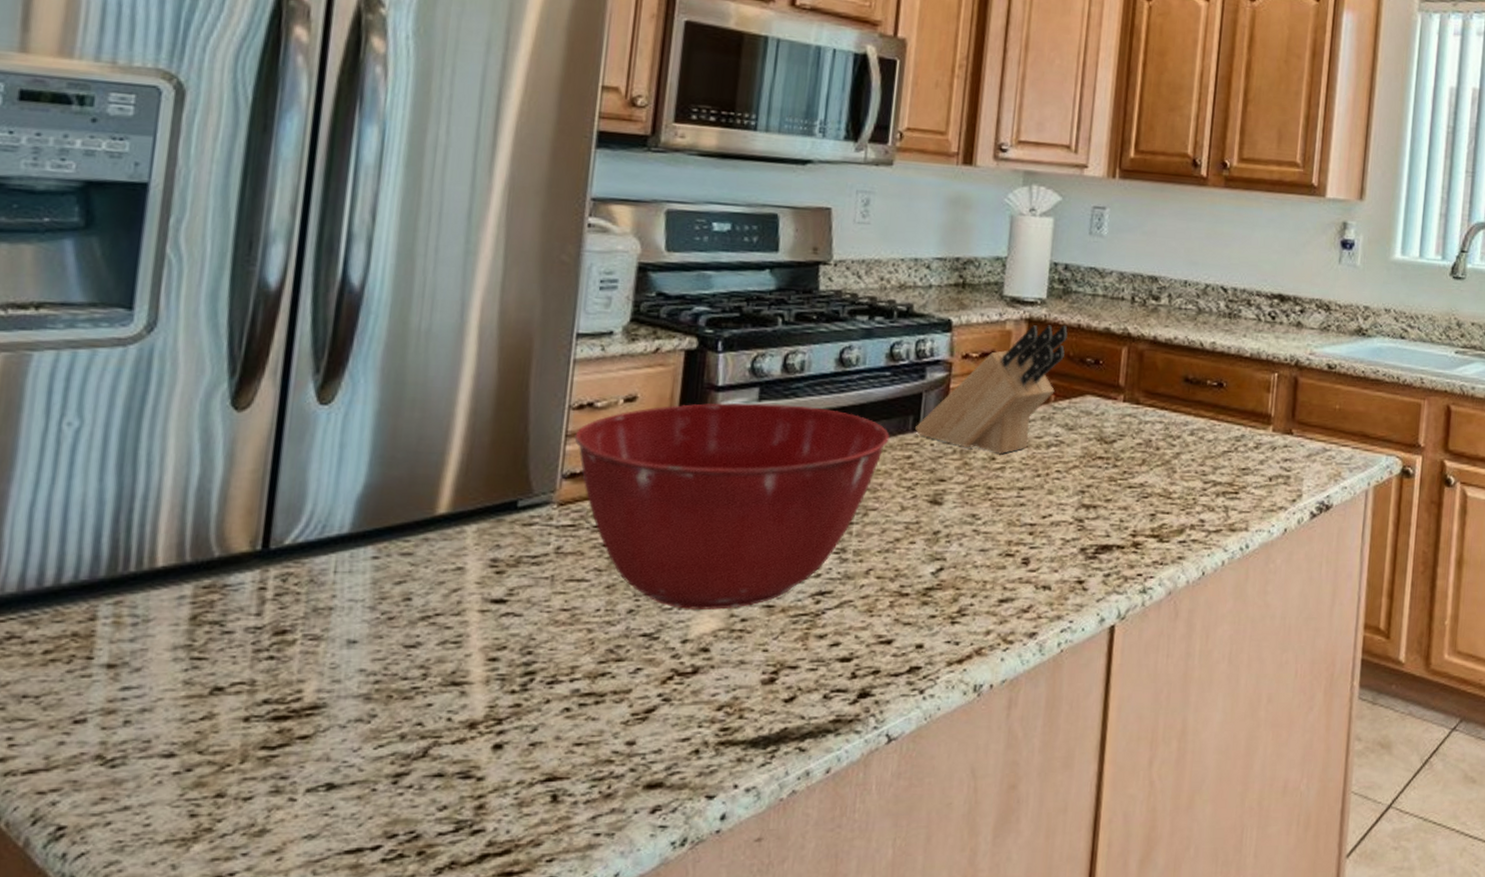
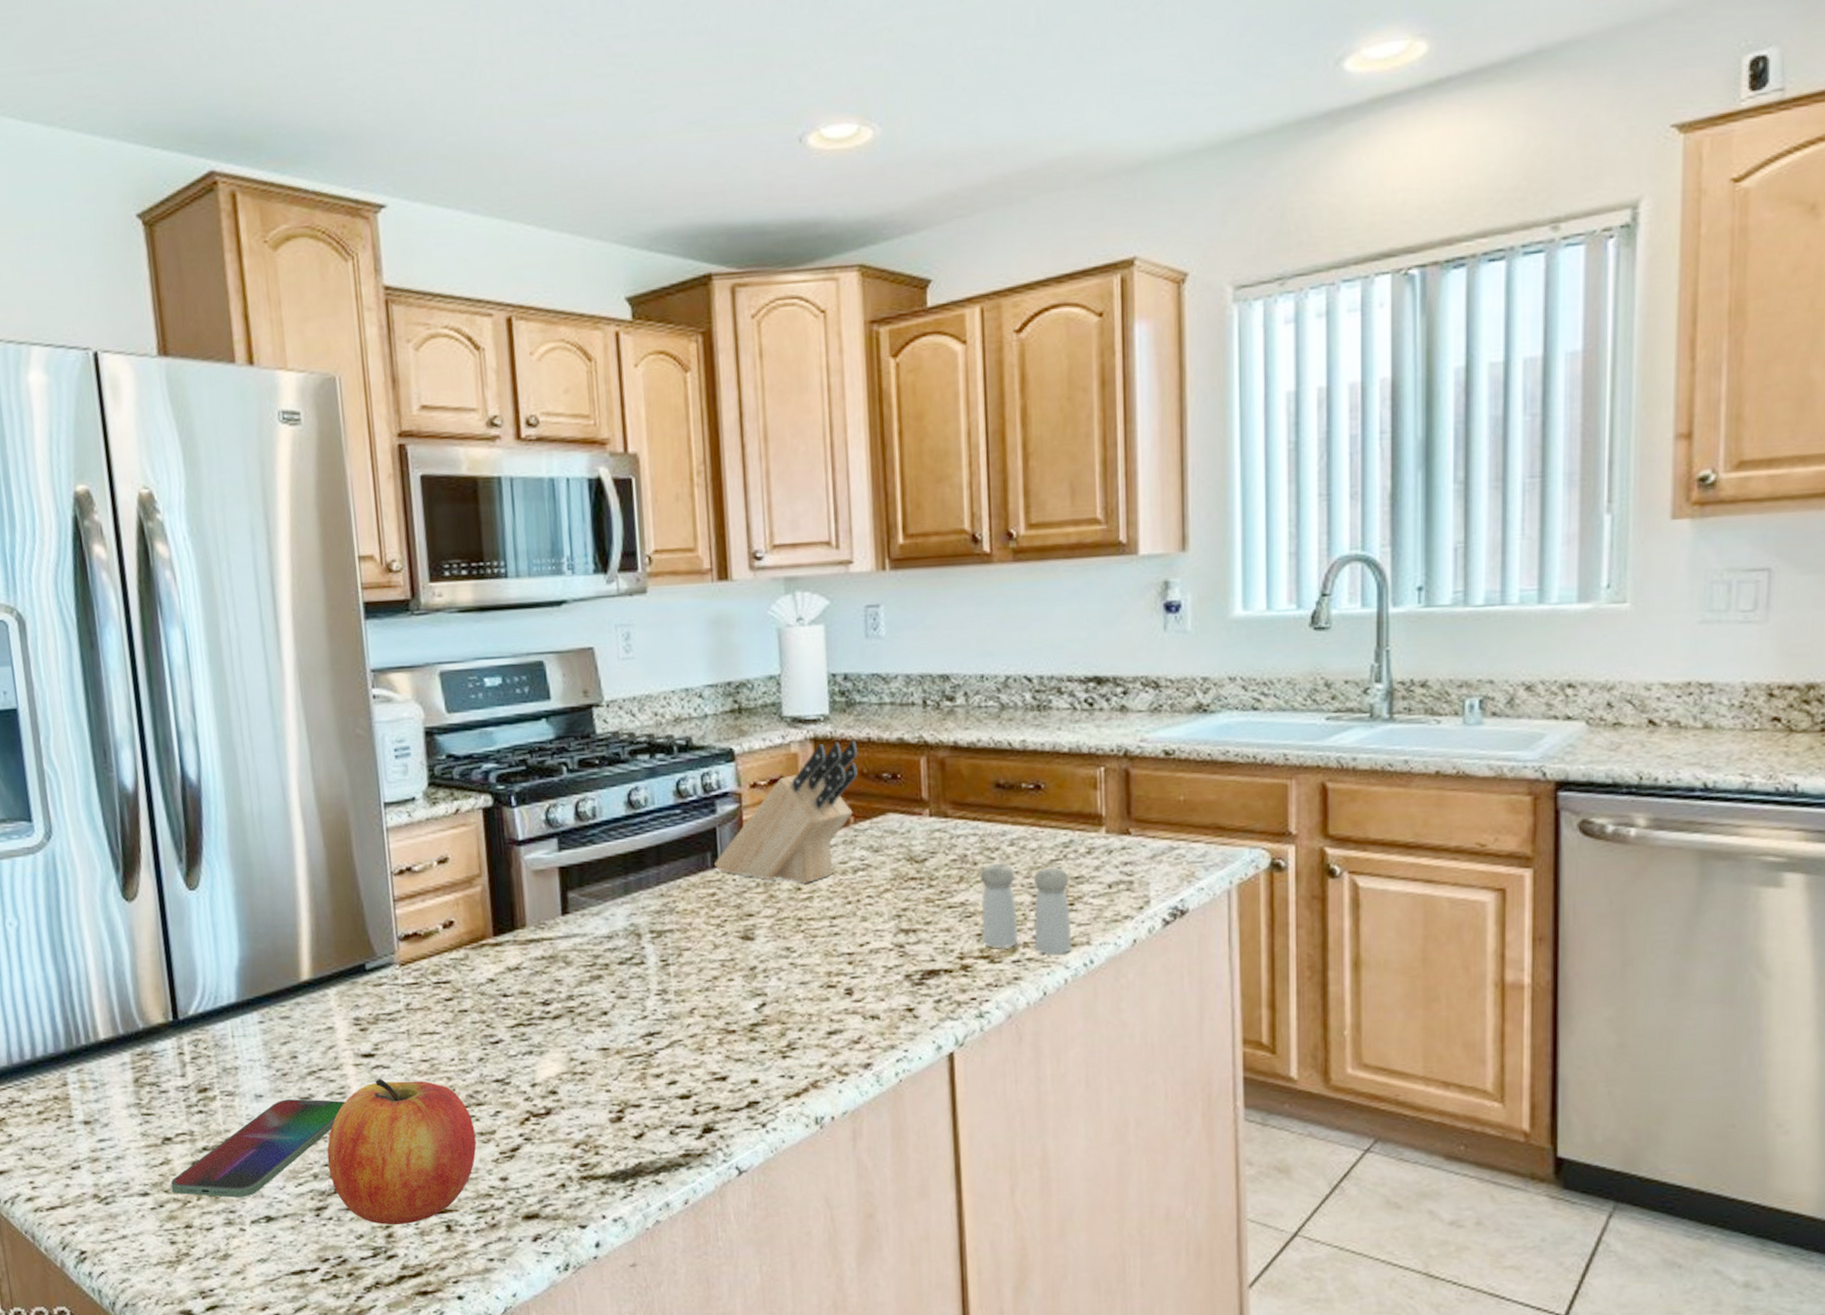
smartphone: none [208,647,460,760] -> present [170,1099,346,1197]
apple: none [421,627,608,794] -> present [327,1078,476,1225]
mixing bowl: present [574,402,890,610] -> none [401,852,691,1055]
salt and pepper shaker: none [1155,450,1237,538] -> present [980,863,1072,955]

